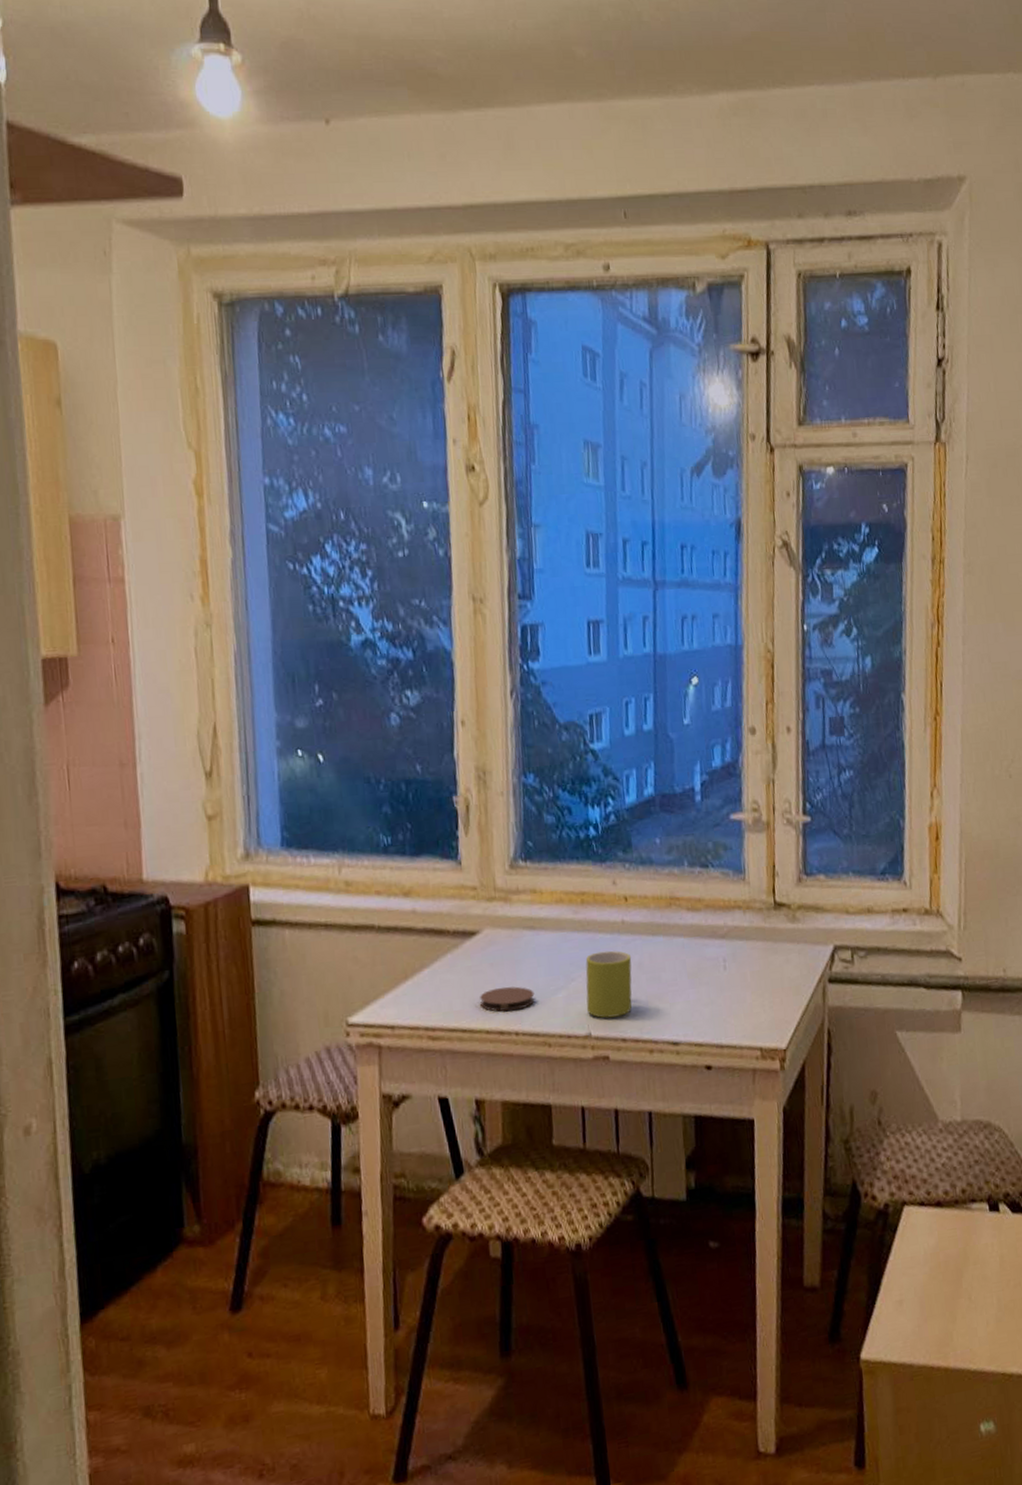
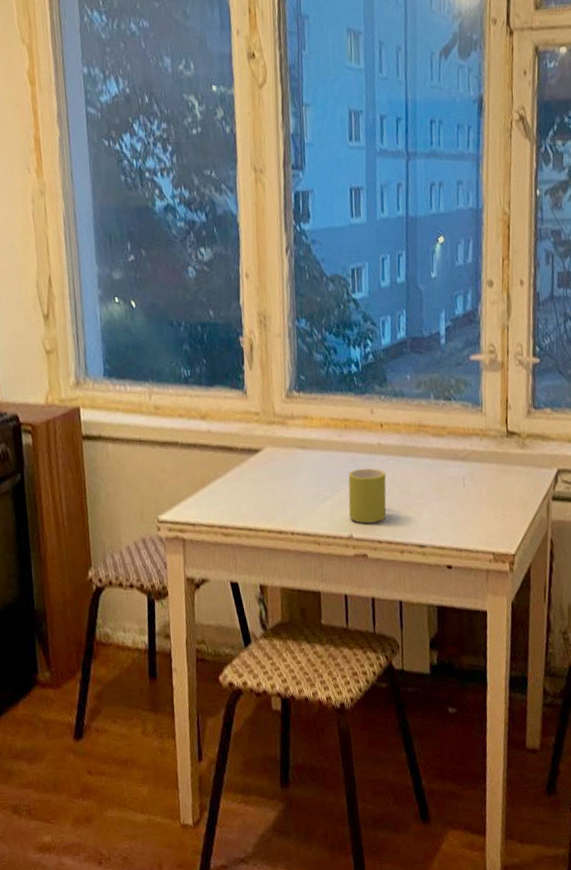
coaster: present [479,986,535,1012] -> none [262,495,307,515]

